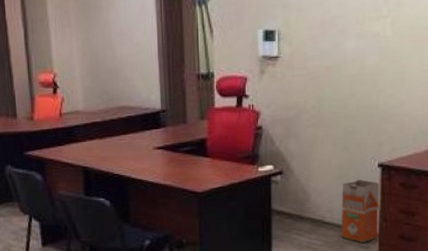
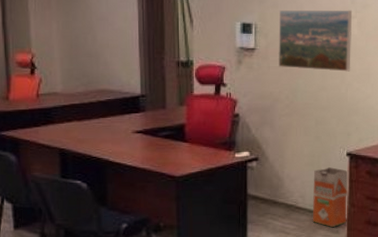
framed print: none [303,9,384,77] -> present [278,9,352,72]

